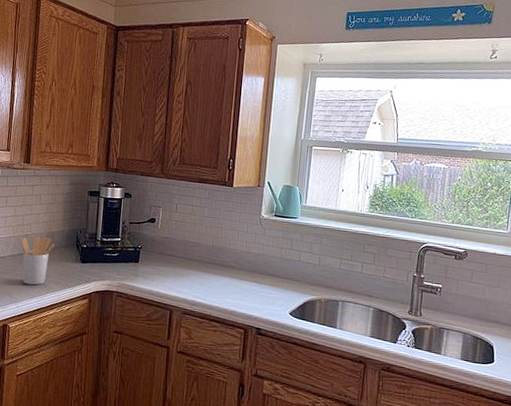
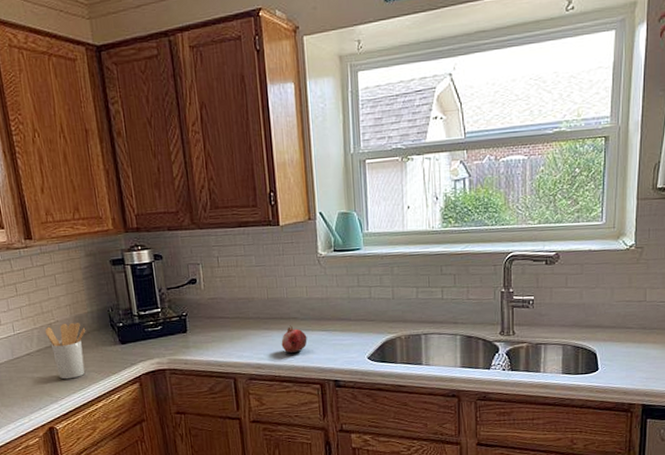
fruit: none [216,272,240,297] -> present [281,325,307,353]

